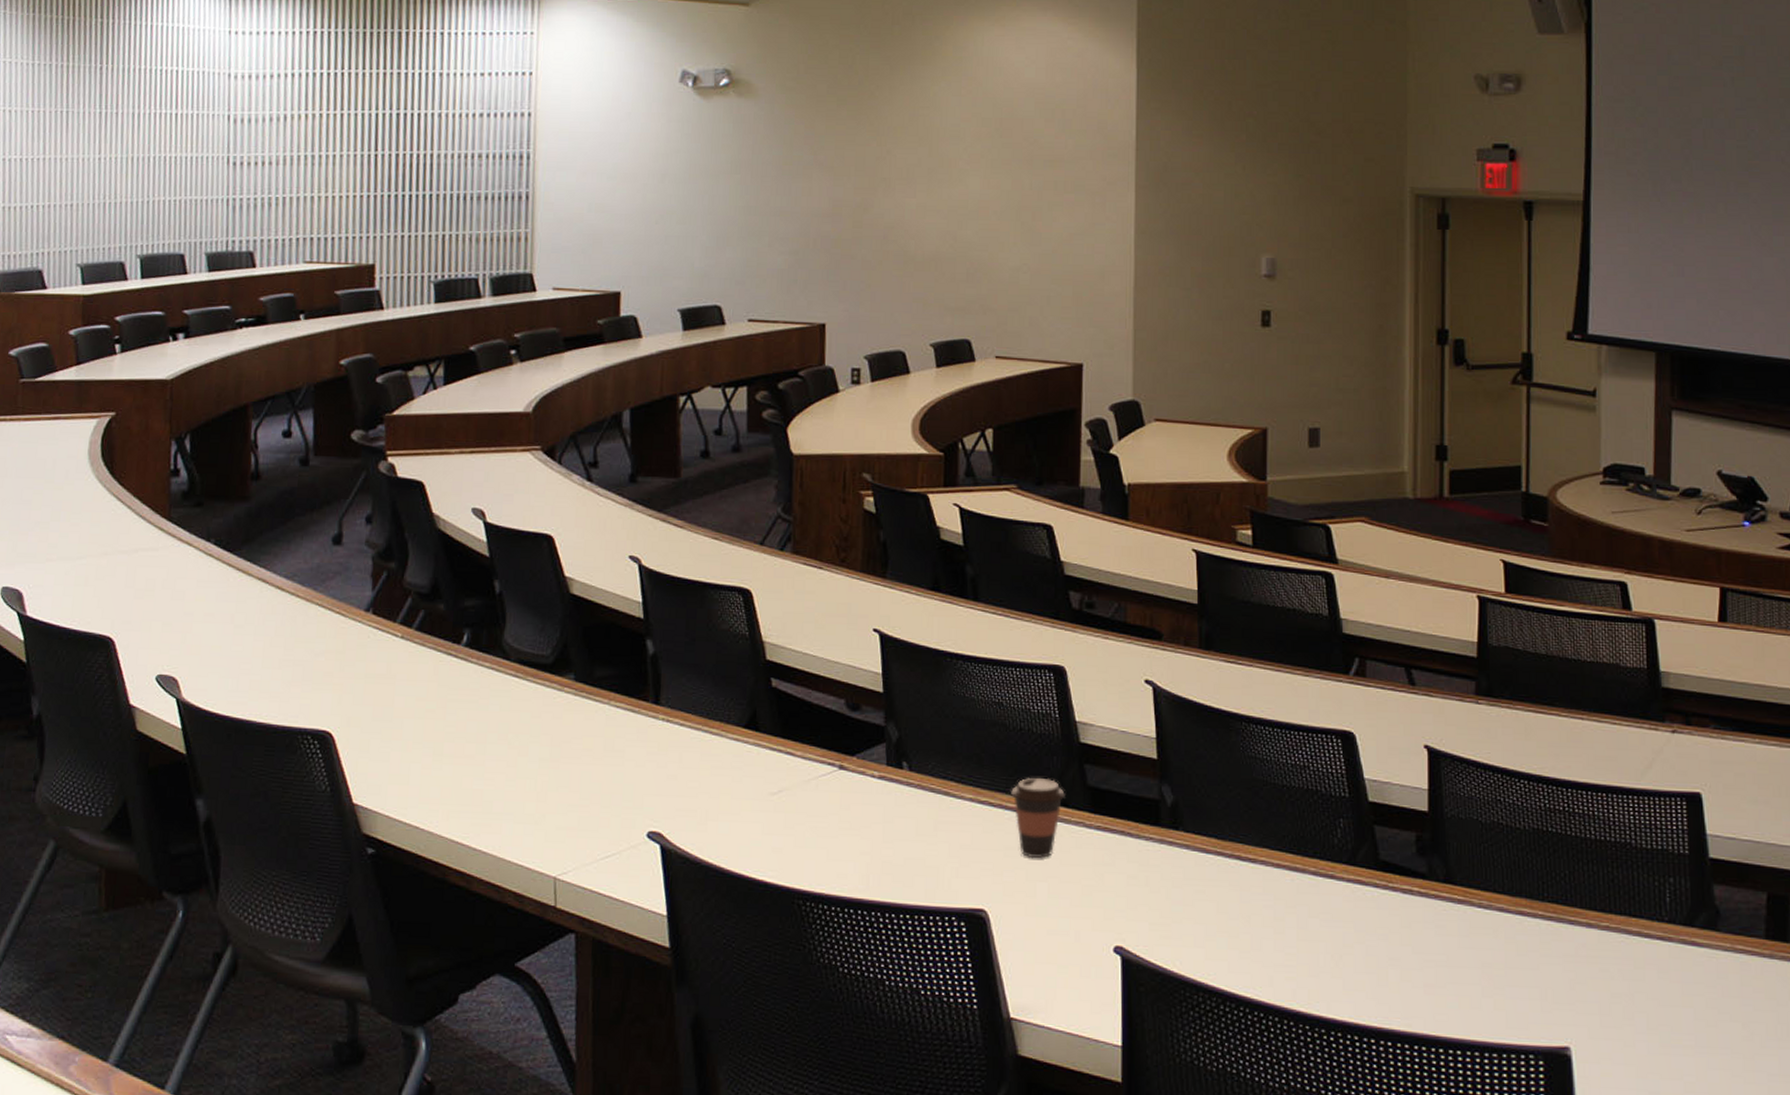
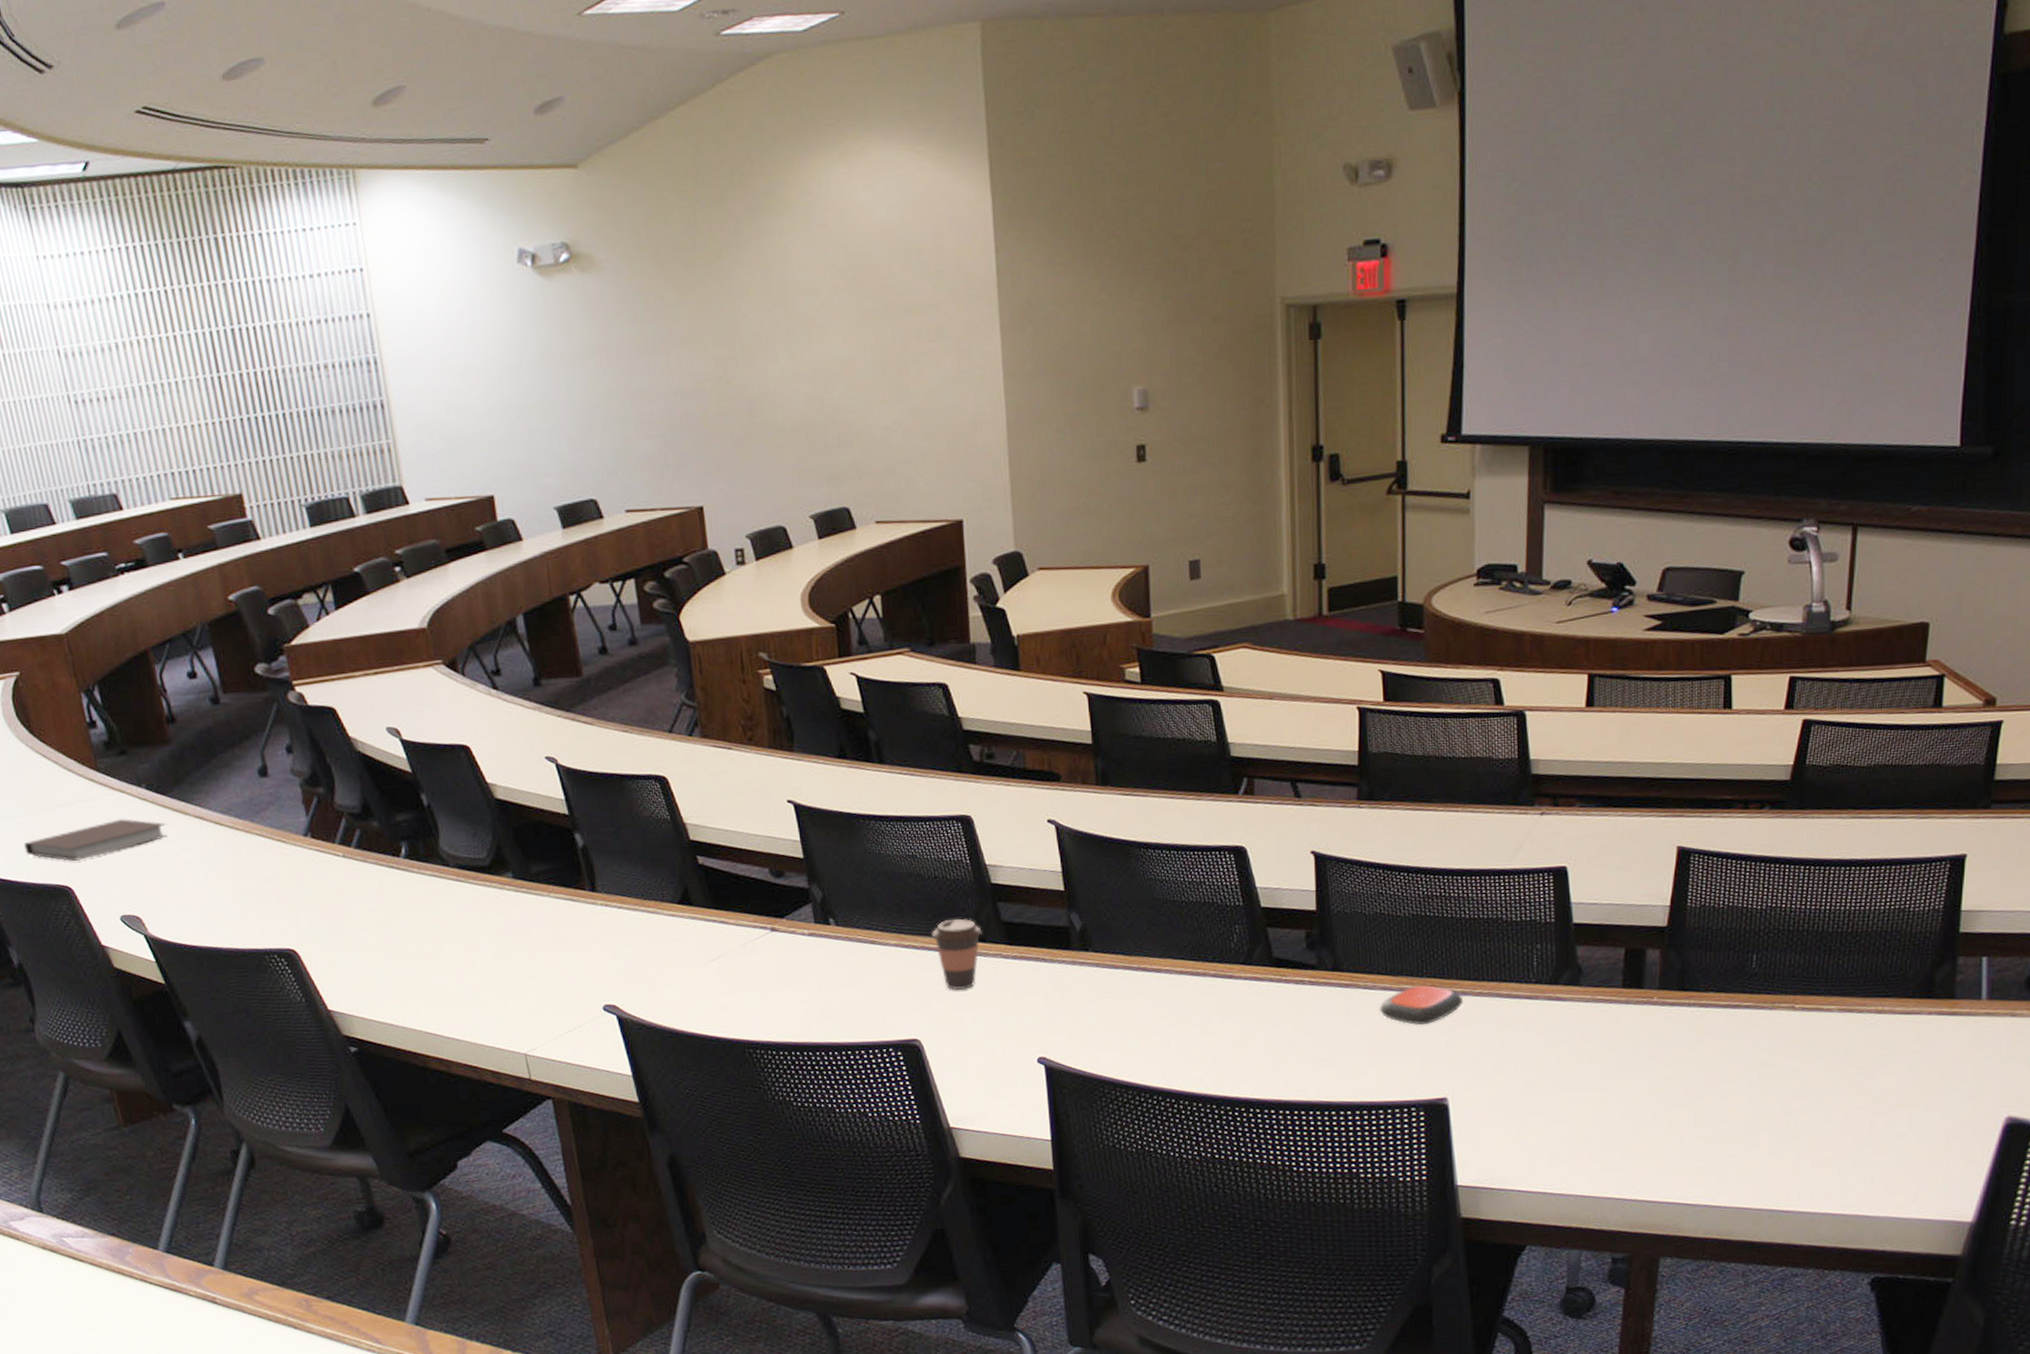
notebook: none [74,572,227,612] -> present [24,819,168,862]
remote control: none [1495,909,1589,958] -> present [1380,985,1464,1025]

